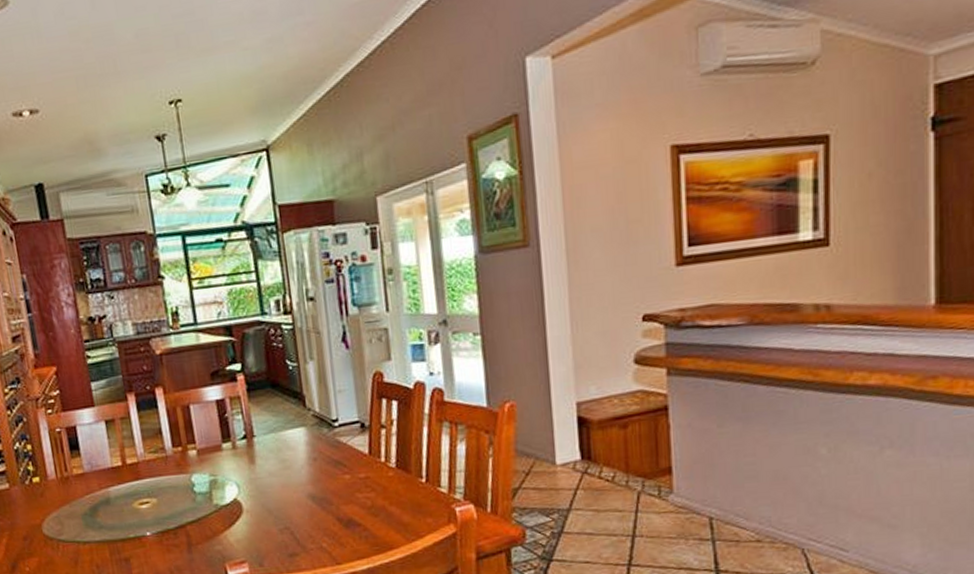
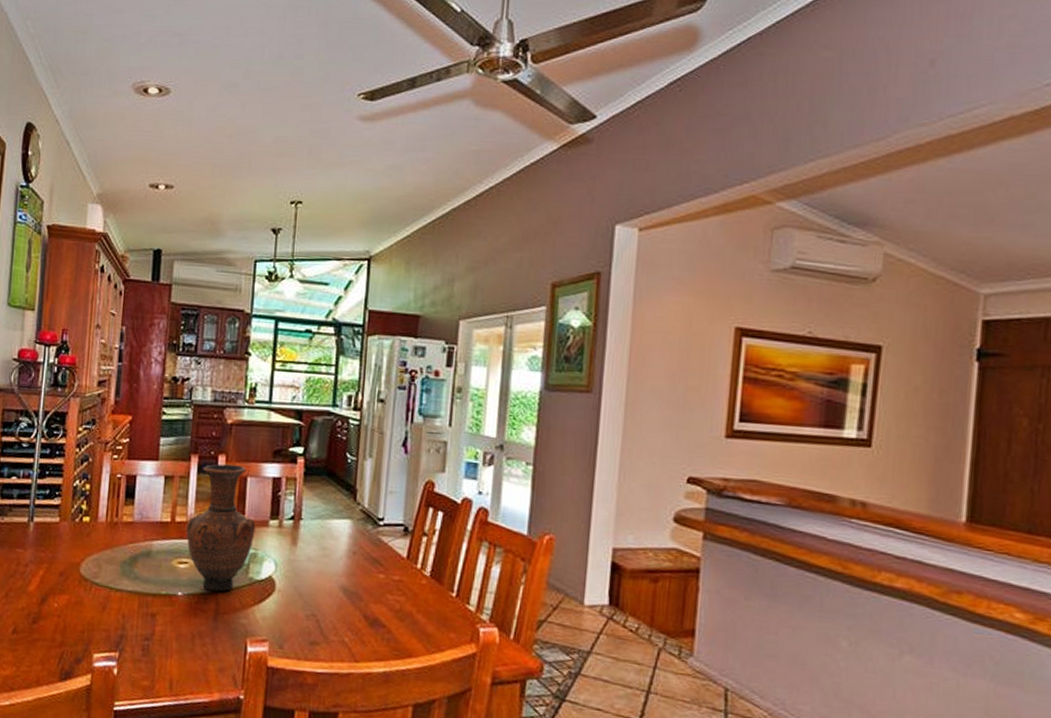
vase: none [138,395,211,525] -> present [185,463,256,592]

